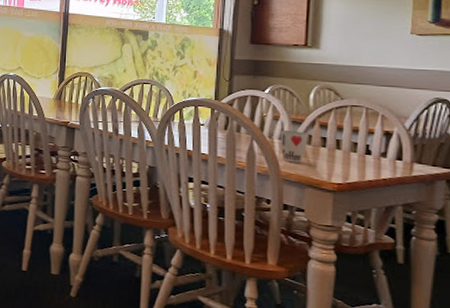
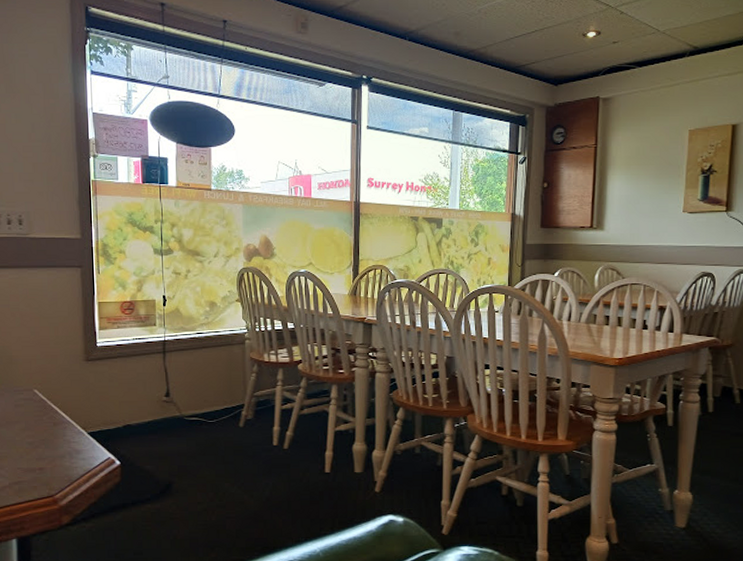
cup: present [280,130,308,163] -> none [568,311,593,342]

